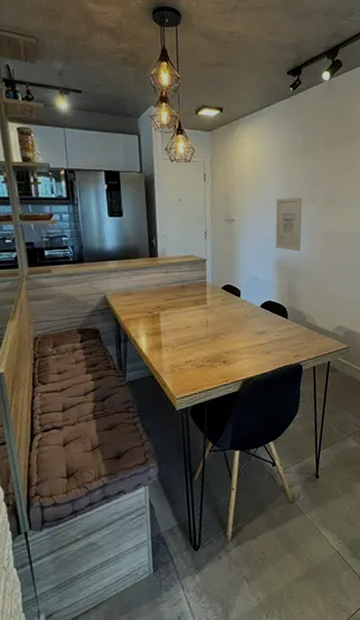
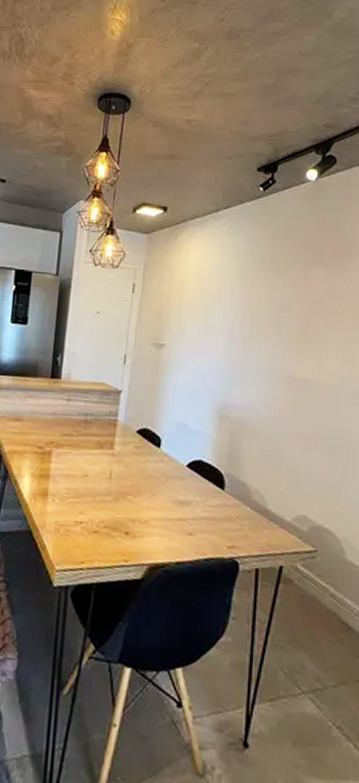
wall art: present [275,197,302,252] -> none [218,324,263,399]

